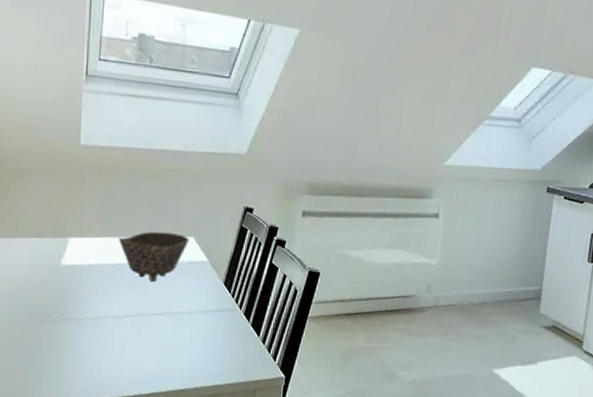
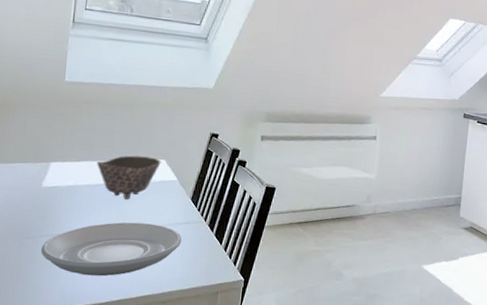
plate: none [64,307,215,367] -> present [41,222,182,276]

